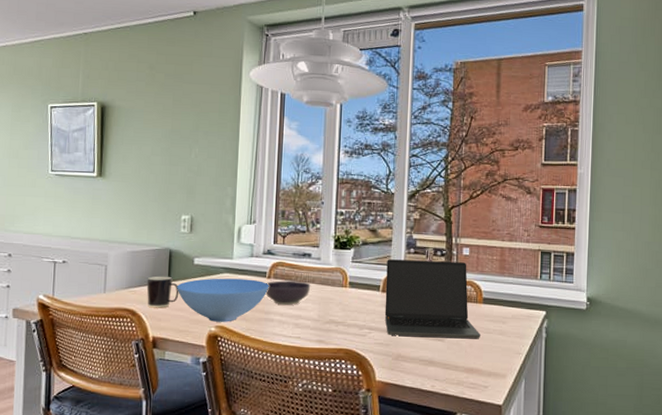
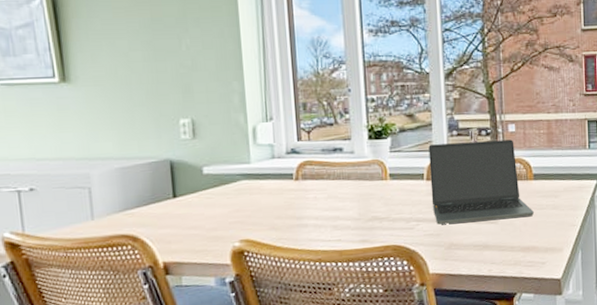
mug: present [146,275,179,308] -> none [145,191,190,230]
bowl: present [177,278,269,322] -> none [185,183,298,236]
bowl: present [265,280,311,305] -> none [294,179,347,207]

